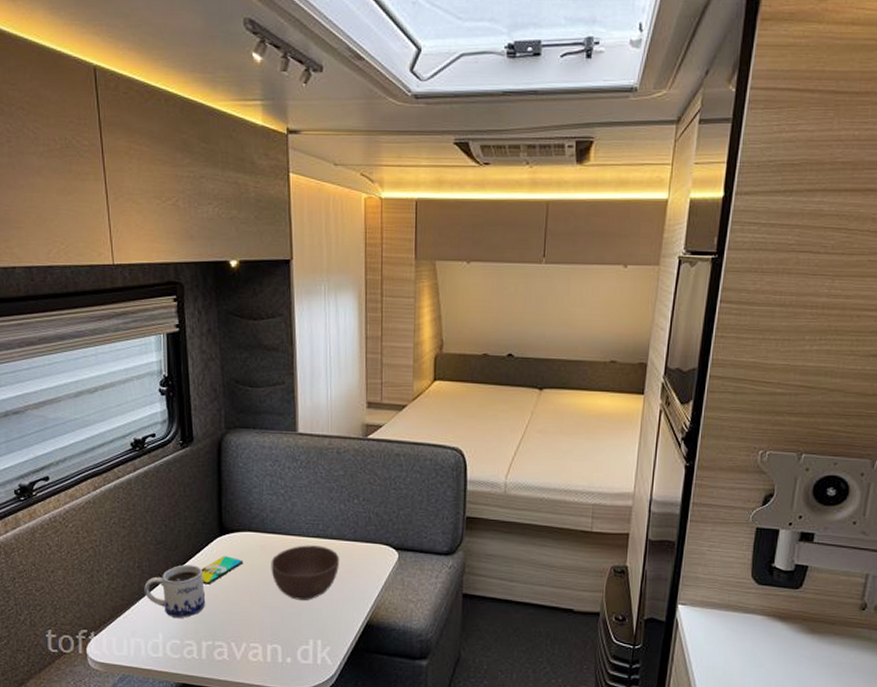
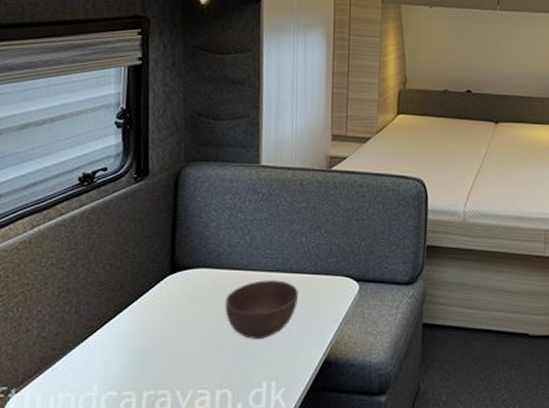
mug: present [144,564,206,618] -> none [80,307,150,366]
smartphone: present [201,556,244,585] -> none [147,295,195,328]

